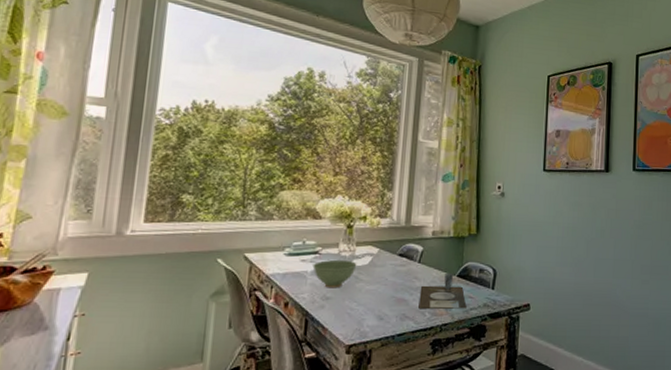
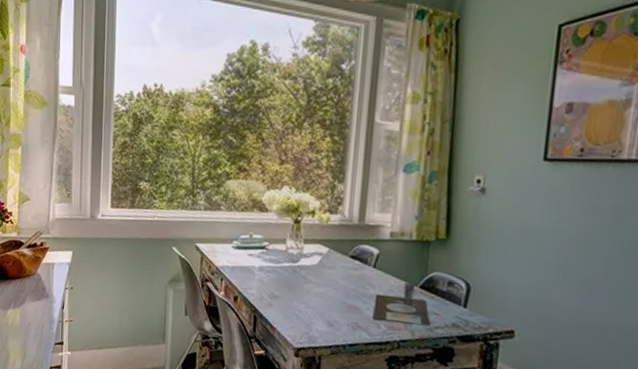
bowl: present [312,259,357,288] -> none [260,256,305,287]

